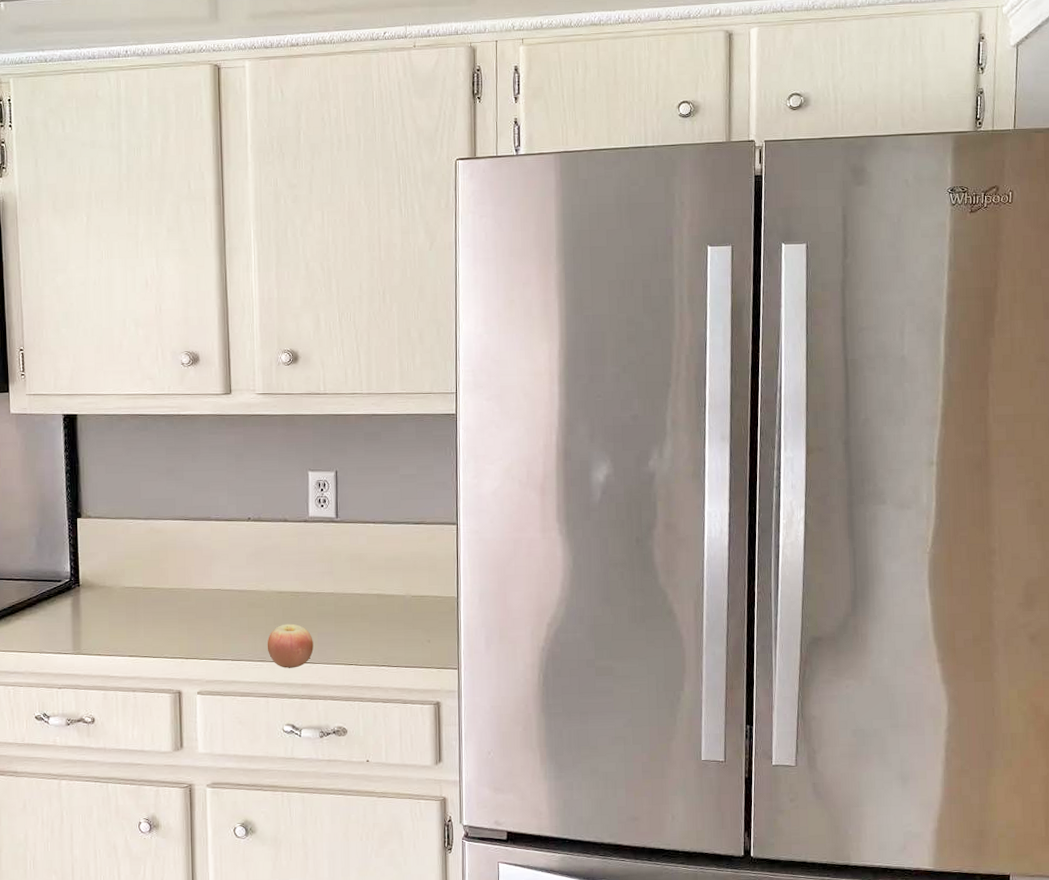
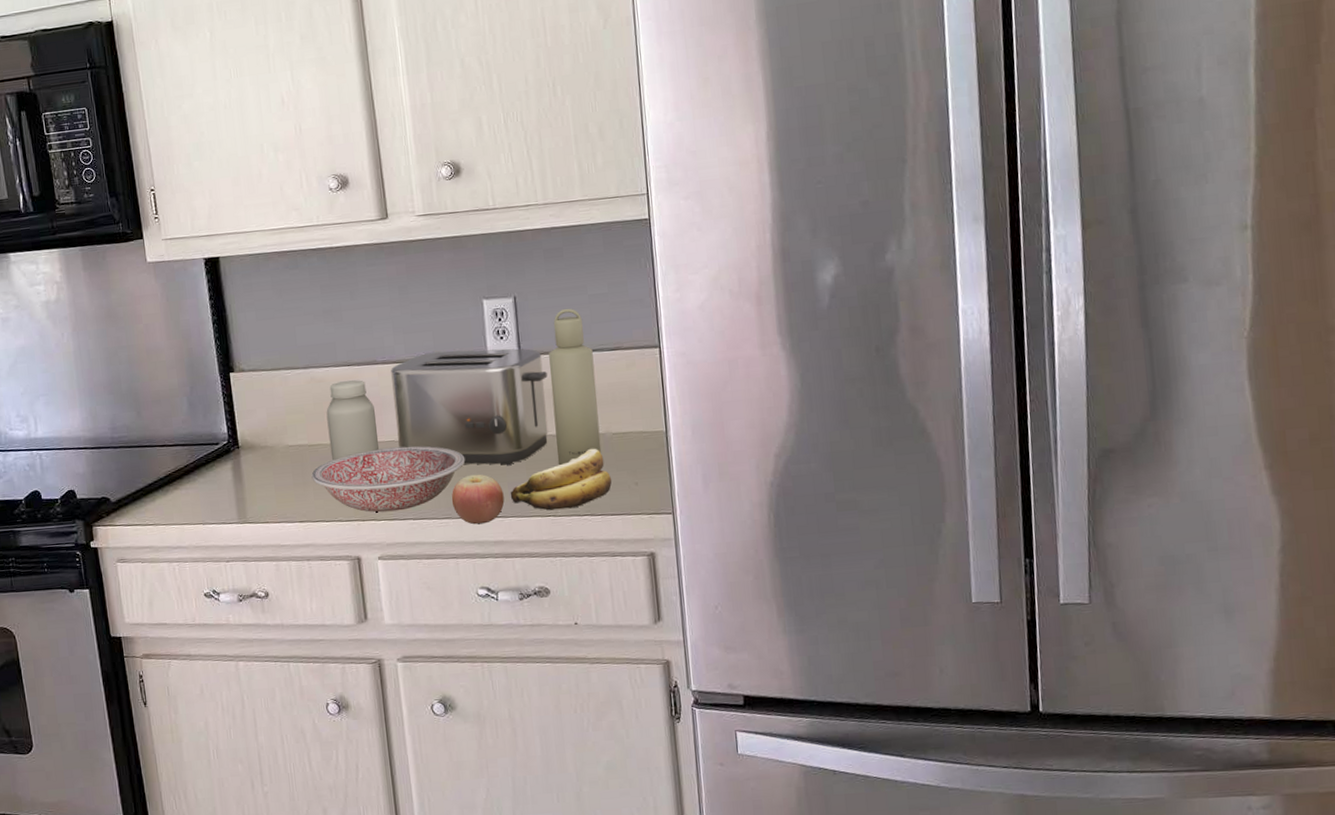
bowl: none [143,595,282,652] -> present [311,445,466,513]
jar: none [162,533,207,603] -> present [326,380,380,461]
toaster: none [223,513,359,617] -> present [391,348,548,465]
banana: none [319,607,408,660] -> present [510,448,612,511]
bottle: none [361,484,401,621] -> present [549,308,602,466]

